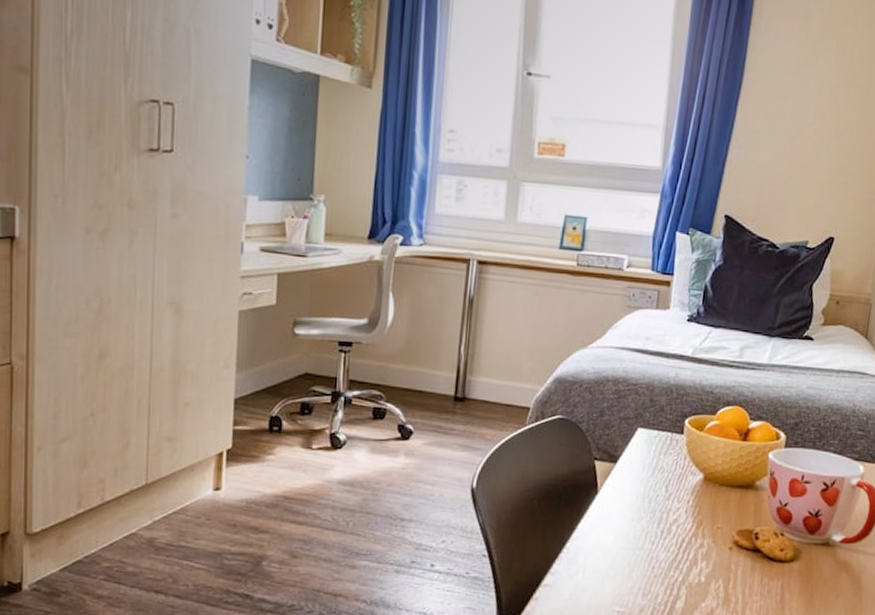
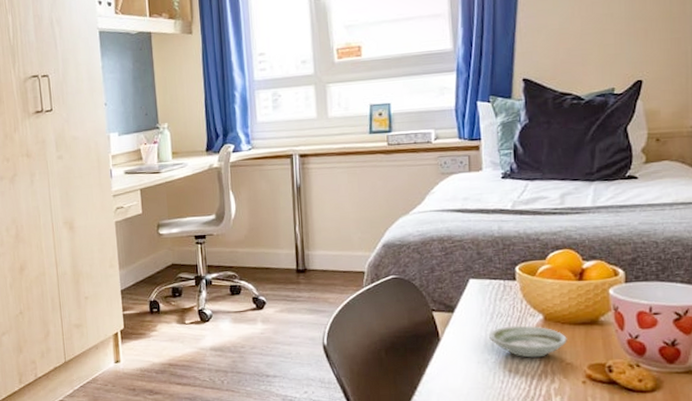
saucer: none [647,483,722,519] -> present [489,325,567,358]

